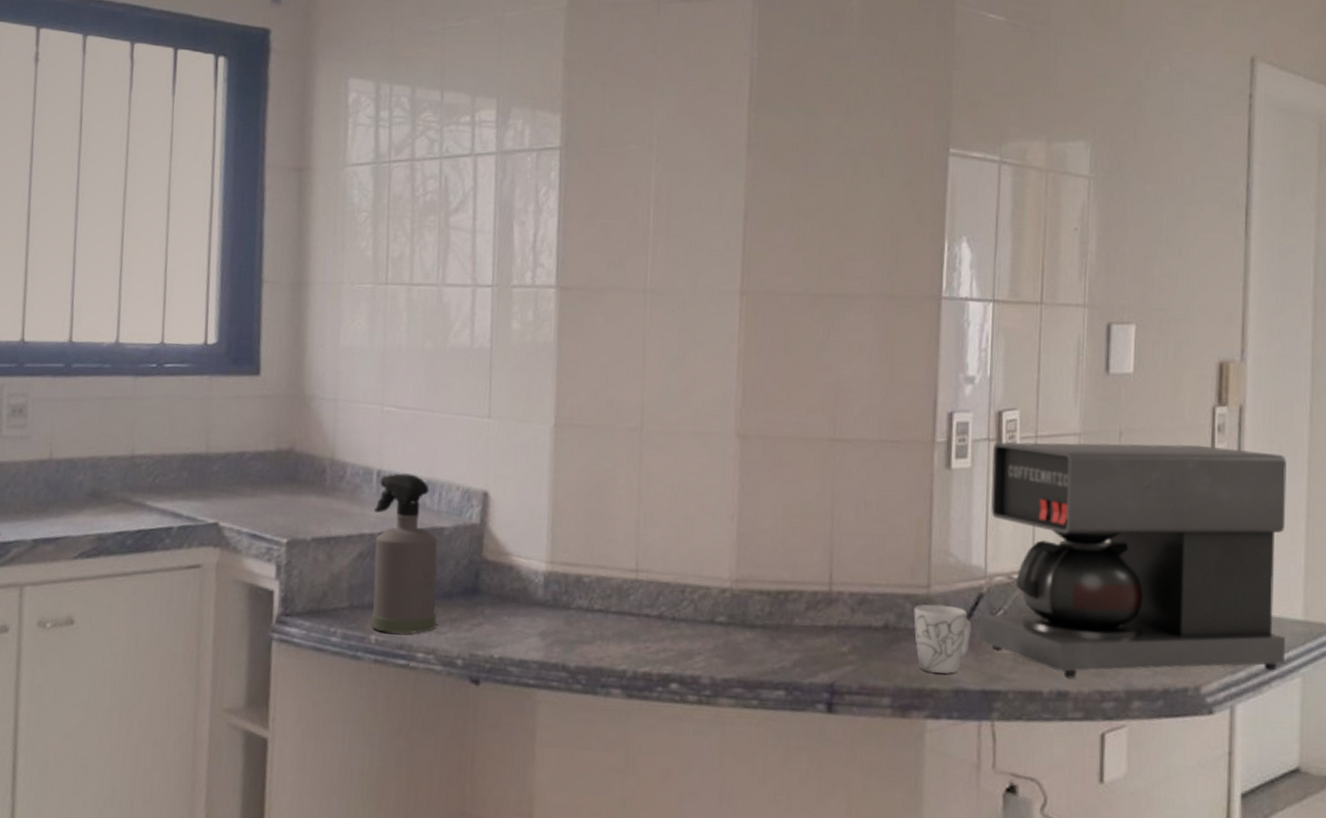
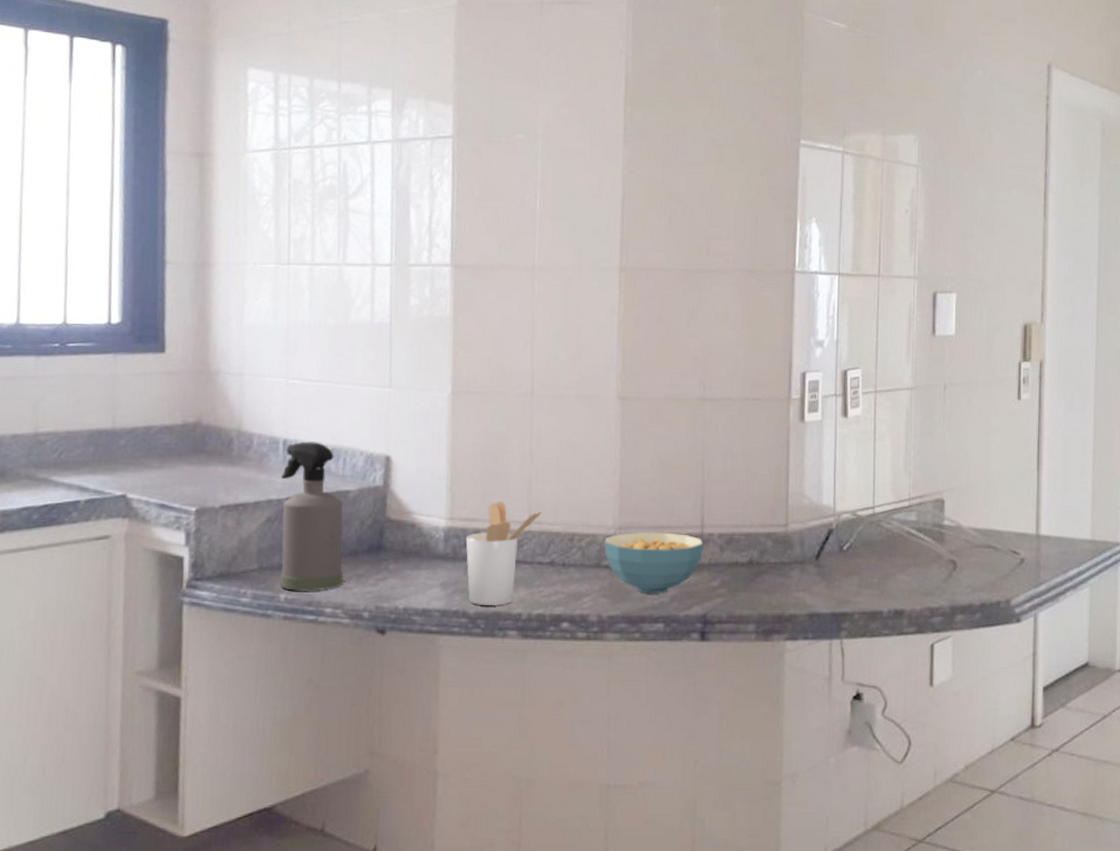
utensil holder: none [567,546,653,661] -> present [465,502,545,607]
cereal bowl: none [719,586,832,657] -> present [604,532,703,593]
mug: present [913,604,972,674] -> none [774,540,823,601]
coffee maker: present [978,441,1287,679] -> none [829,395,1077,599]

